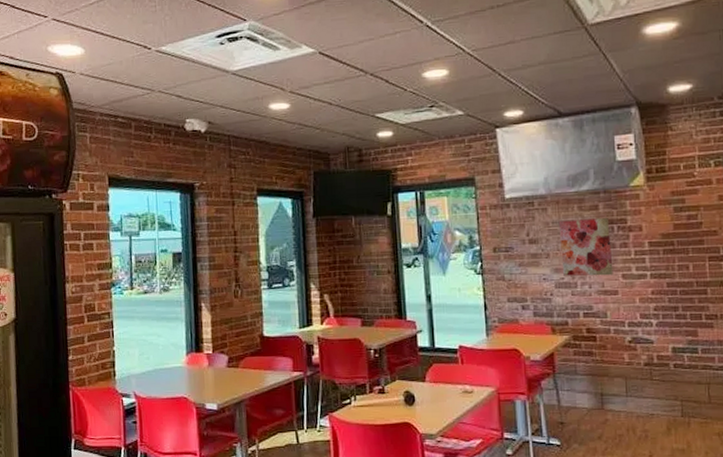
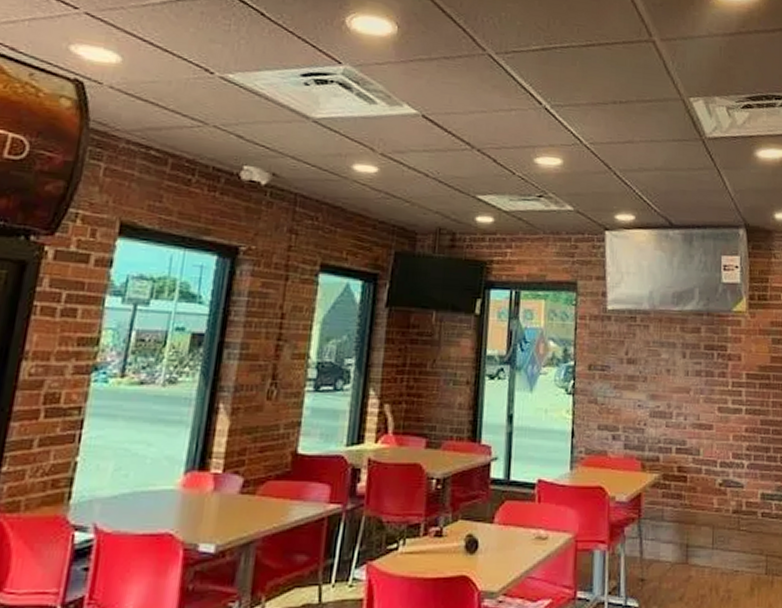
wall art: present [558,218,614,276] -> none [658,341,710,407]

